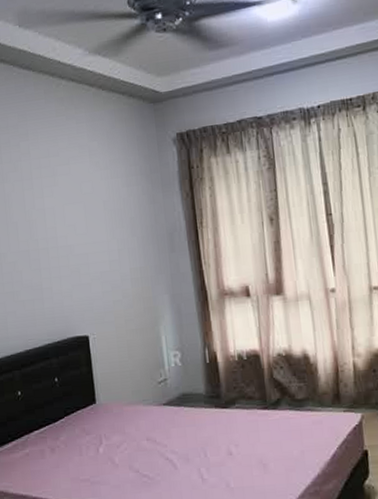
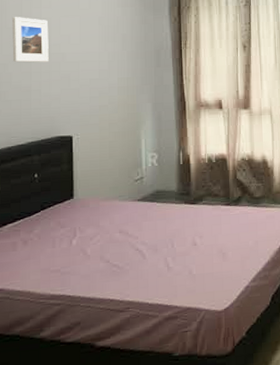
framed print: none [16,209,57,259] -> present [12,17,49,63]

